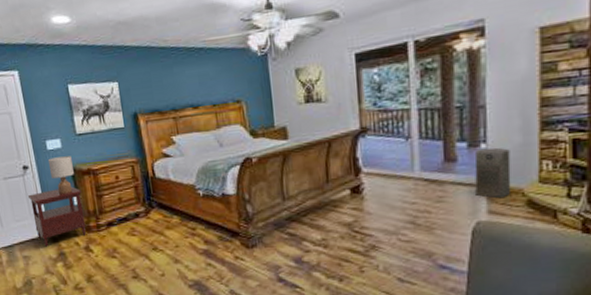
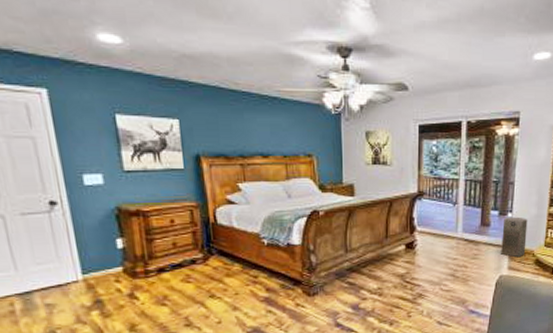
side table: present [28,186,86,247] -> none [56,228,131,294]
lamp: present [47,156,74,194] -> none [84,194,119,236]

